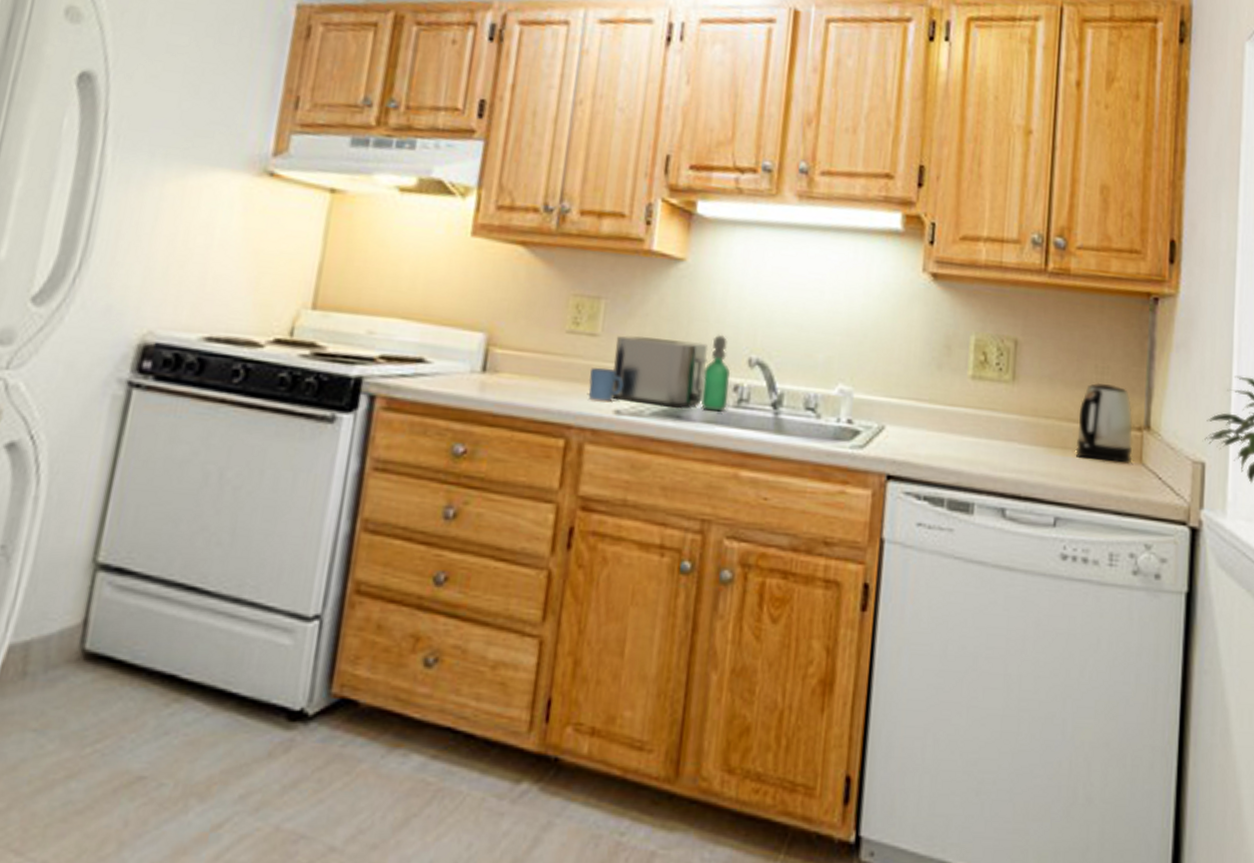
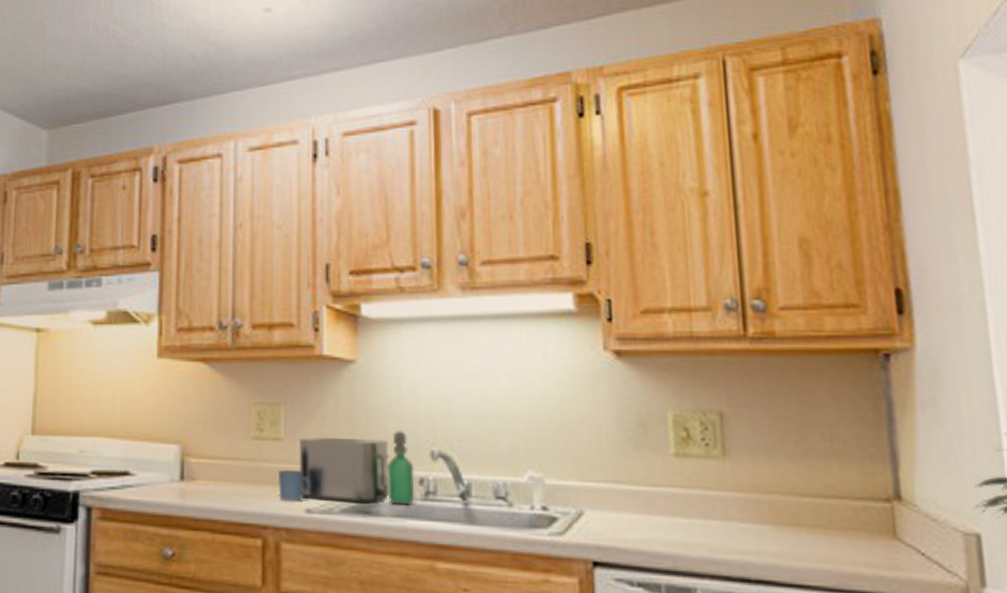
kettle: present [1075,382,1133,464] -> none [808,451,883,540]

